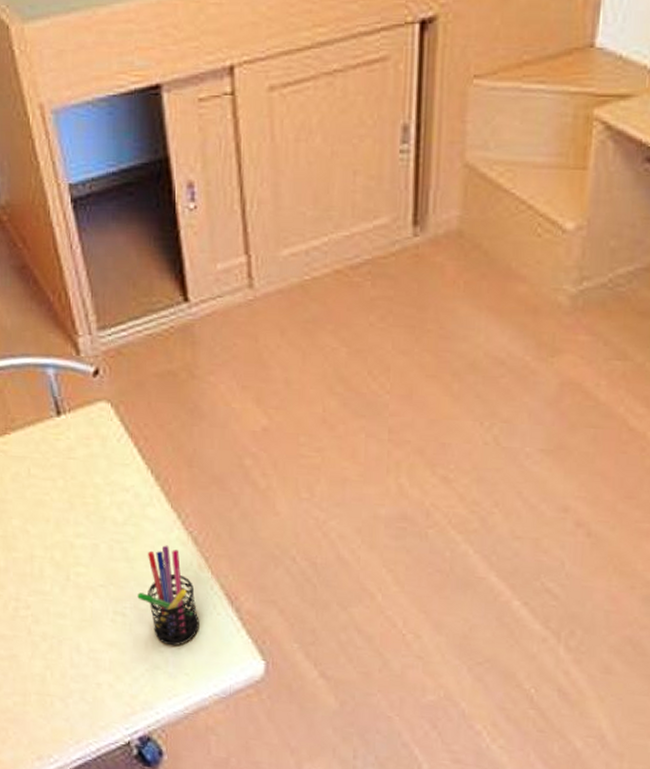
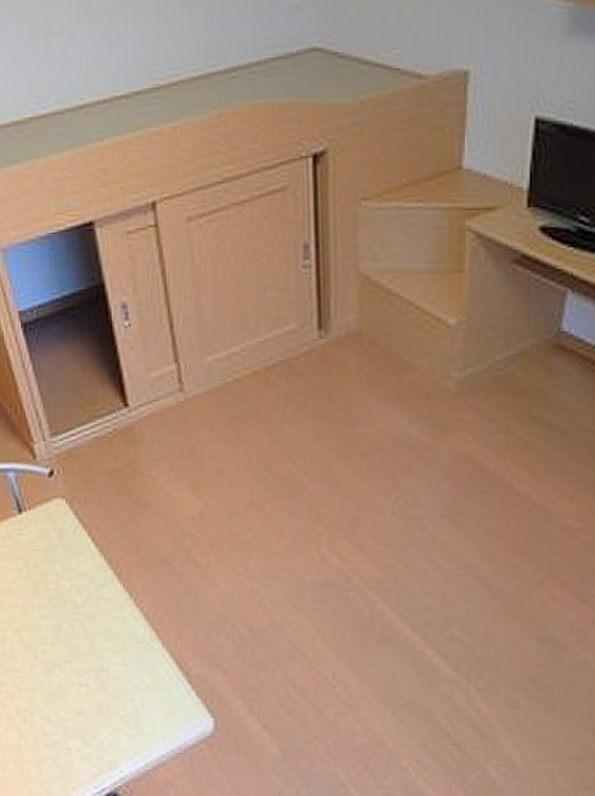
pen holder: present [137,545,199,646] -> none [98,621,154,710]

